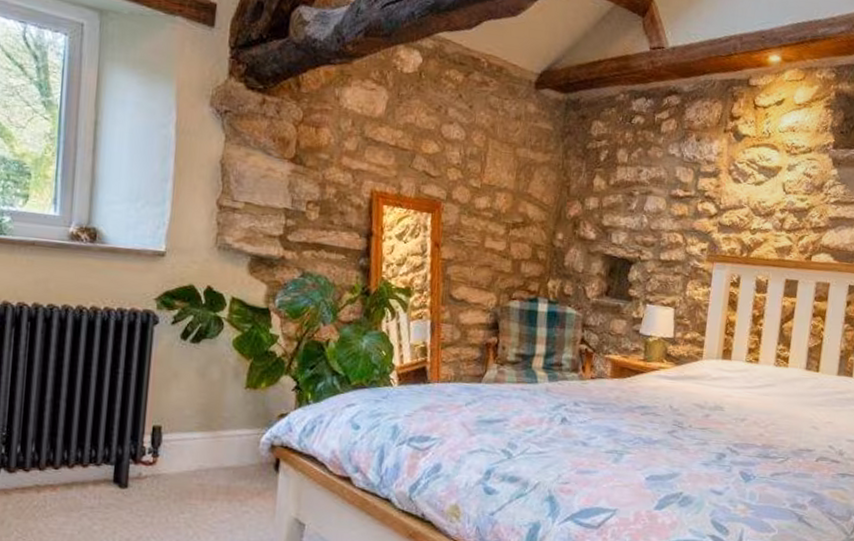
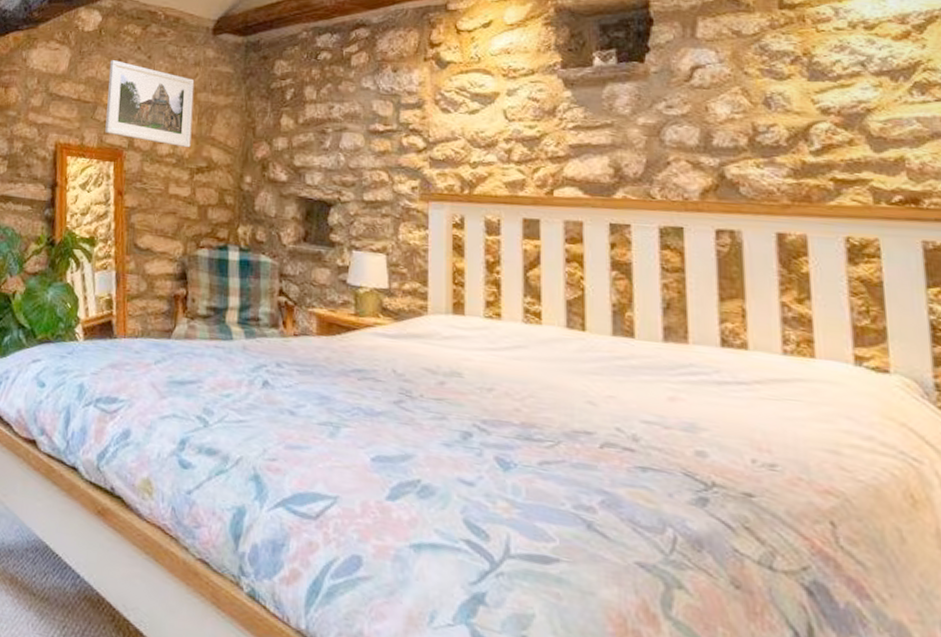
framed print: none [423,106,515,203] -> present [105,60,195,148]

